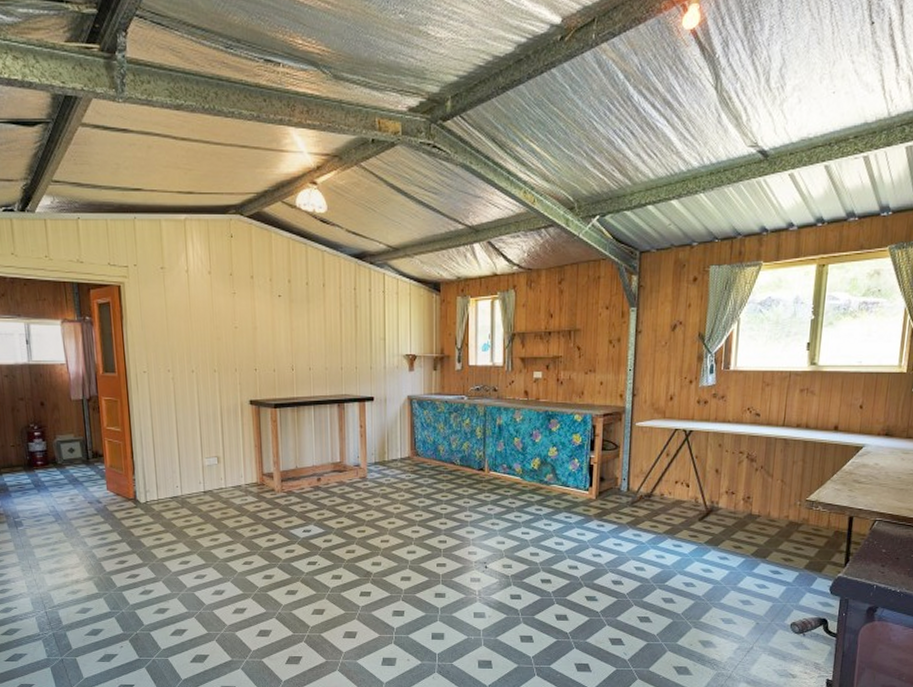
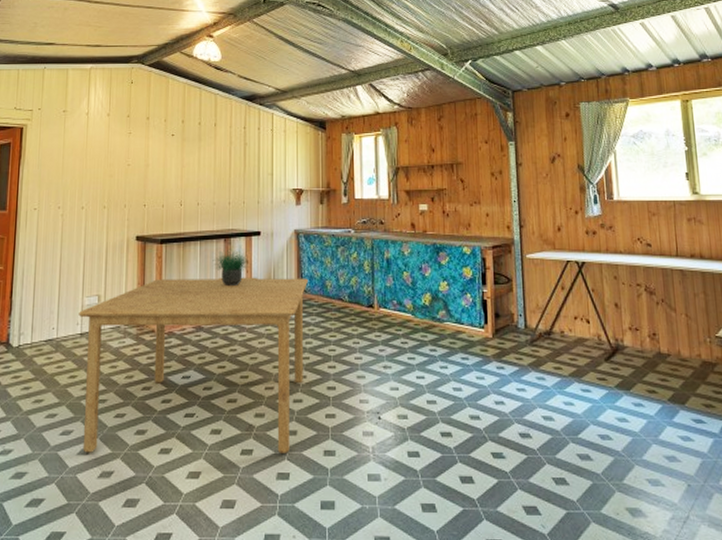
dining table: none [200,441,421,595] -> present [79,277,308,454]
potted plant: none [327,411,365,450] -> present [212,246,251,287]

